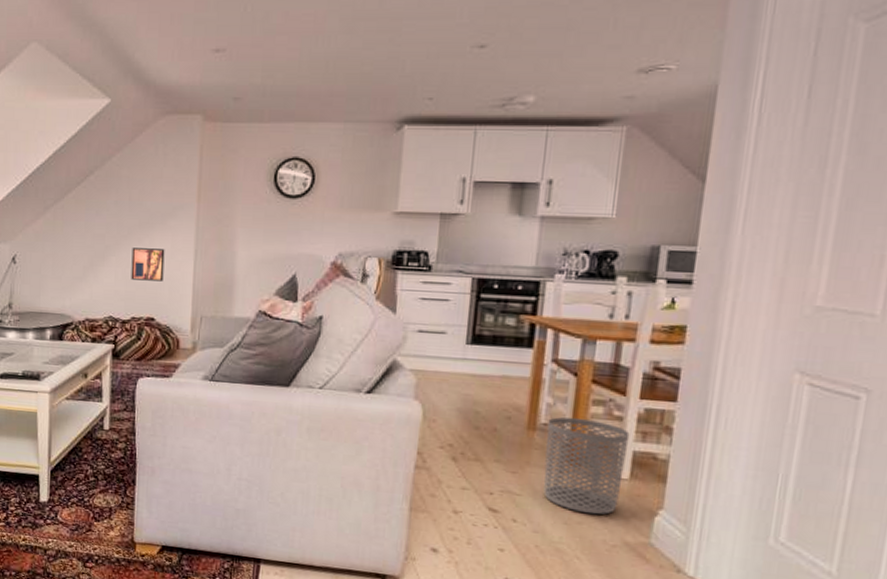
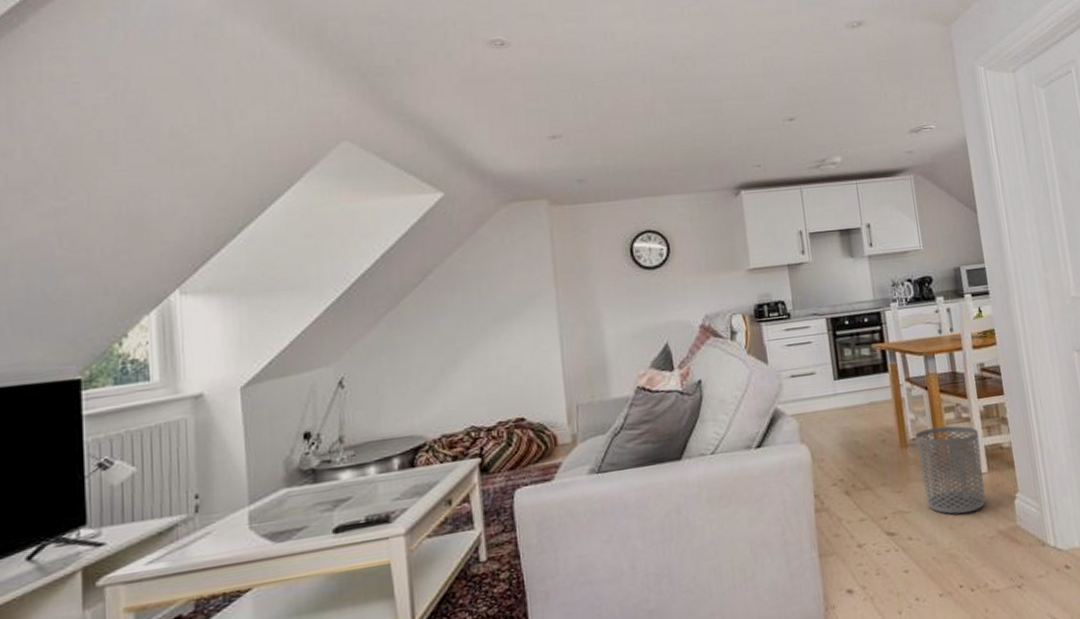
wall art: present [131,248,165,282] -> none [488,341,529,381]

